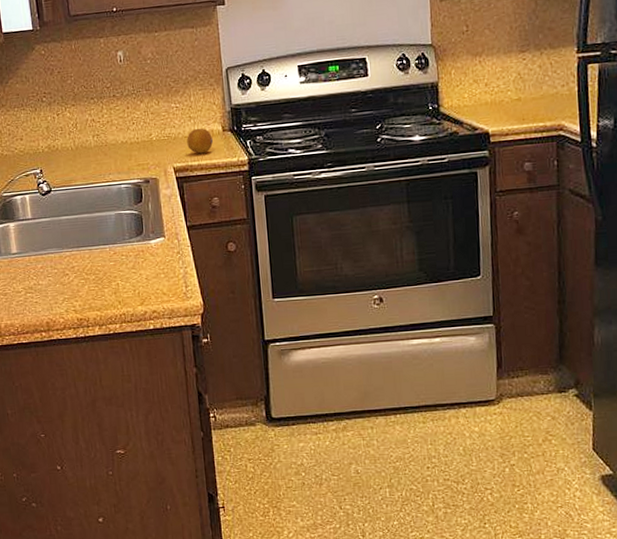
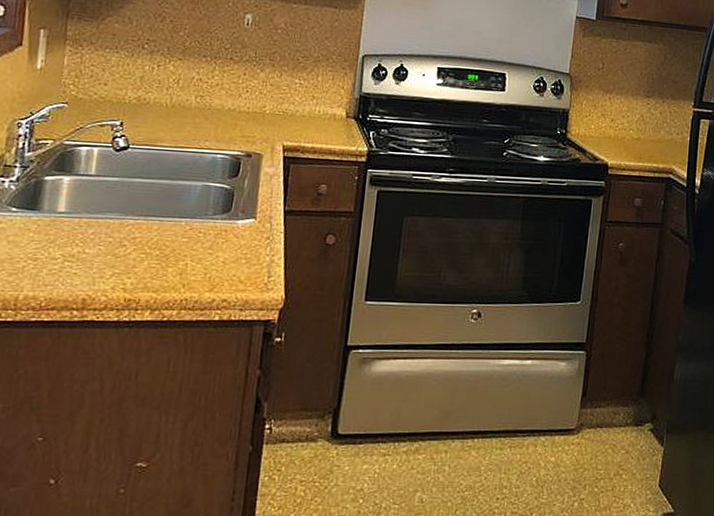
fruit: present [187,128,213,154] -> none [304,110,334,137]

